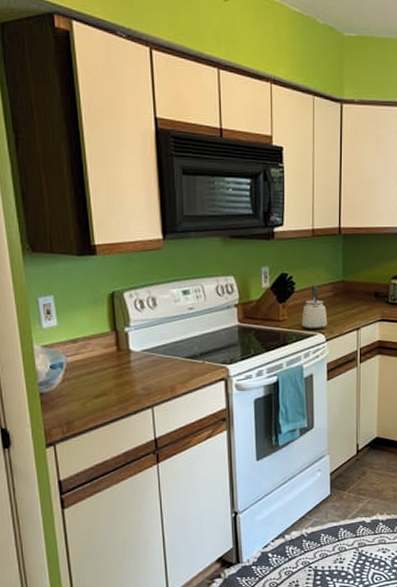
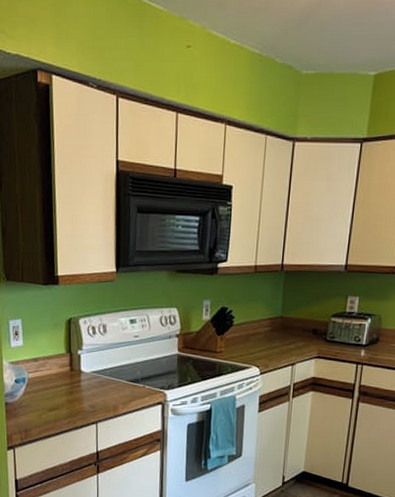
kettle: present [301,285,328,329] -> none [237,320,264,363]

